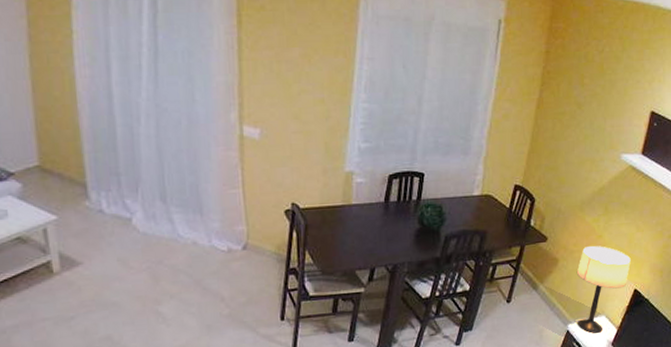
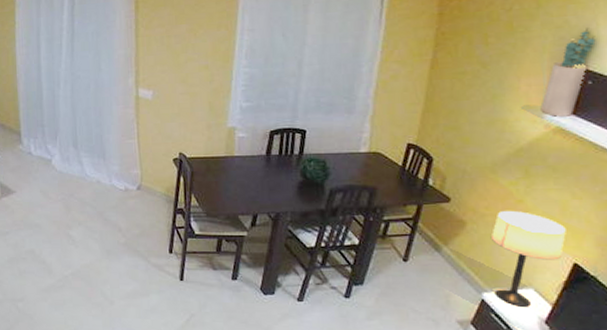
vase: none [619,73,662,157] -> present [540,28,596,118]

